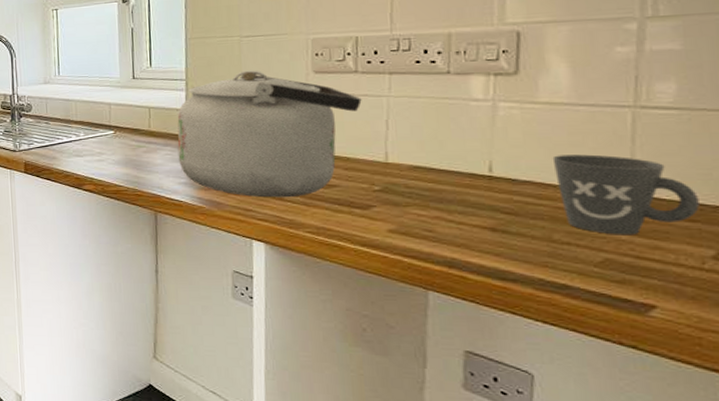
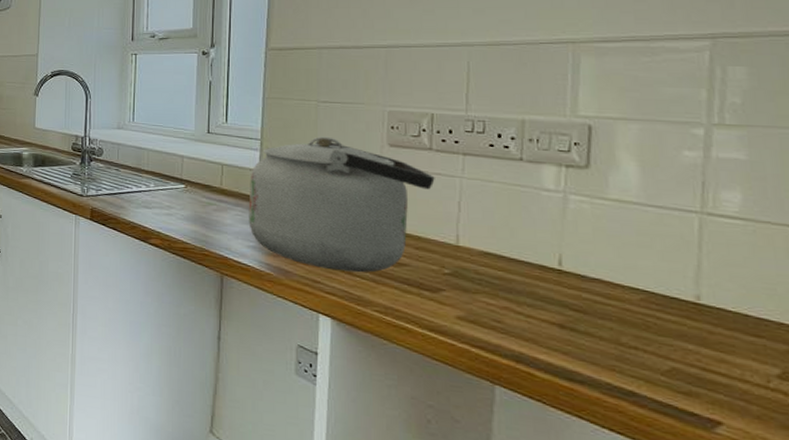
mug: present [552,154,700,235] -> none [621,254,765,346]

